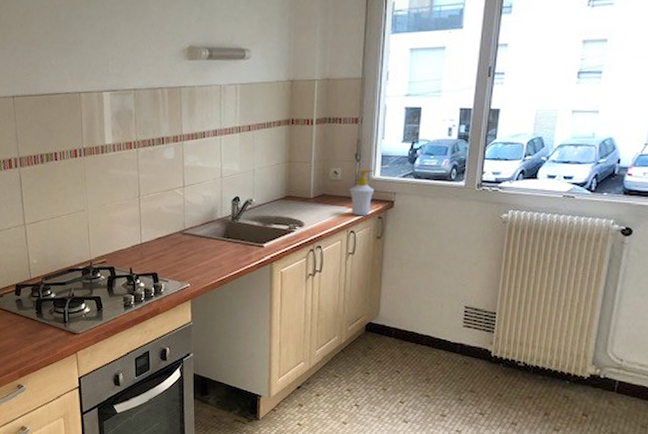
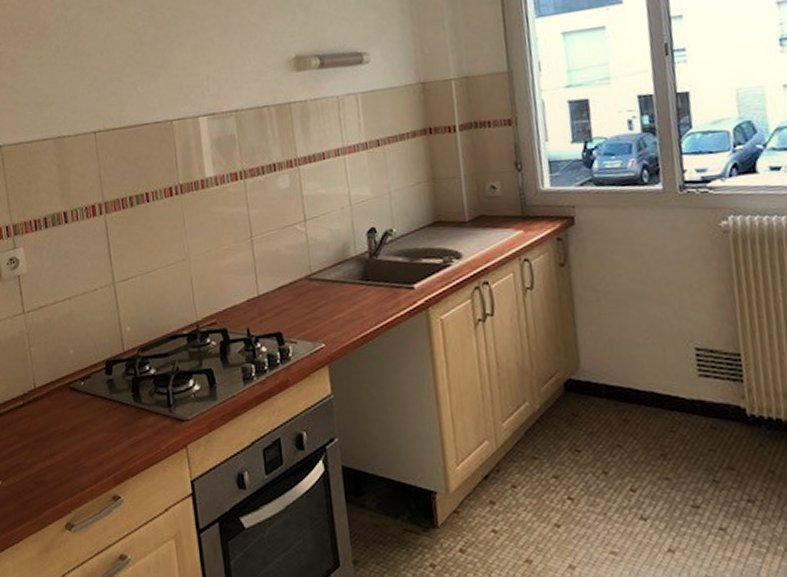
soap bottle: present [350,169,375,216] -> none [514,179,547,240]

